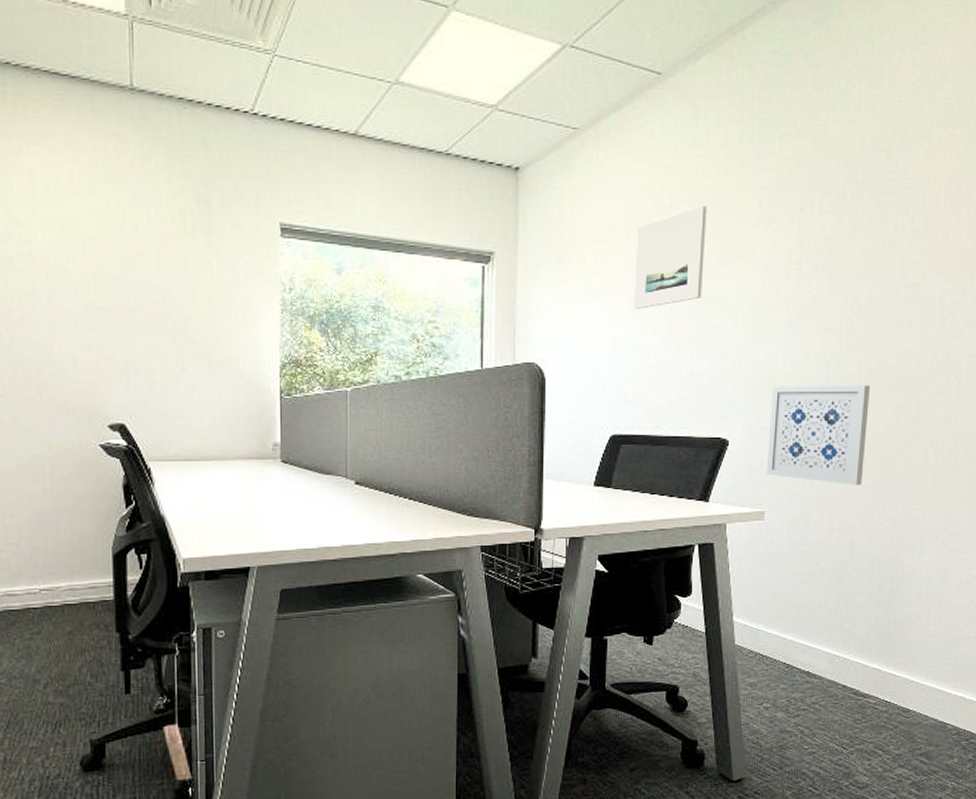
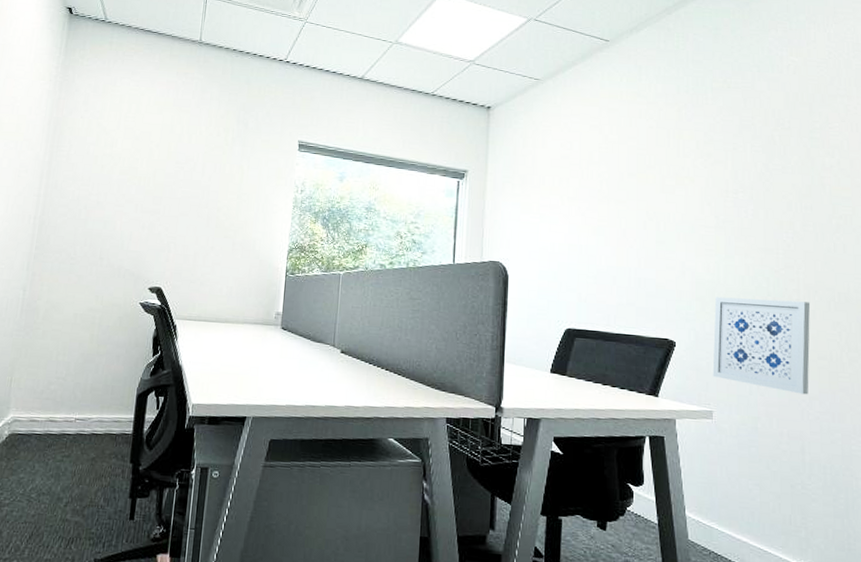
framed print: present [634,205,707,309] -> none [587,141,650,223]

